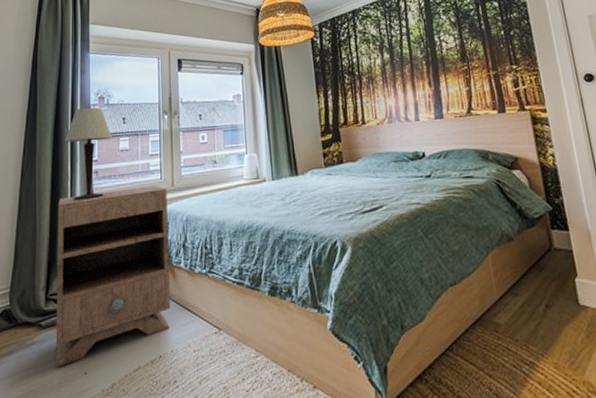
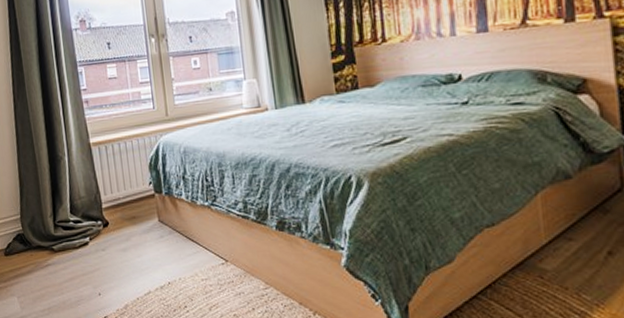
nightstand: present [55,185,170,368] -> none [53,115,176,287]
table lamp: present [65,107,113,201] -> none [51,32,99,131]

